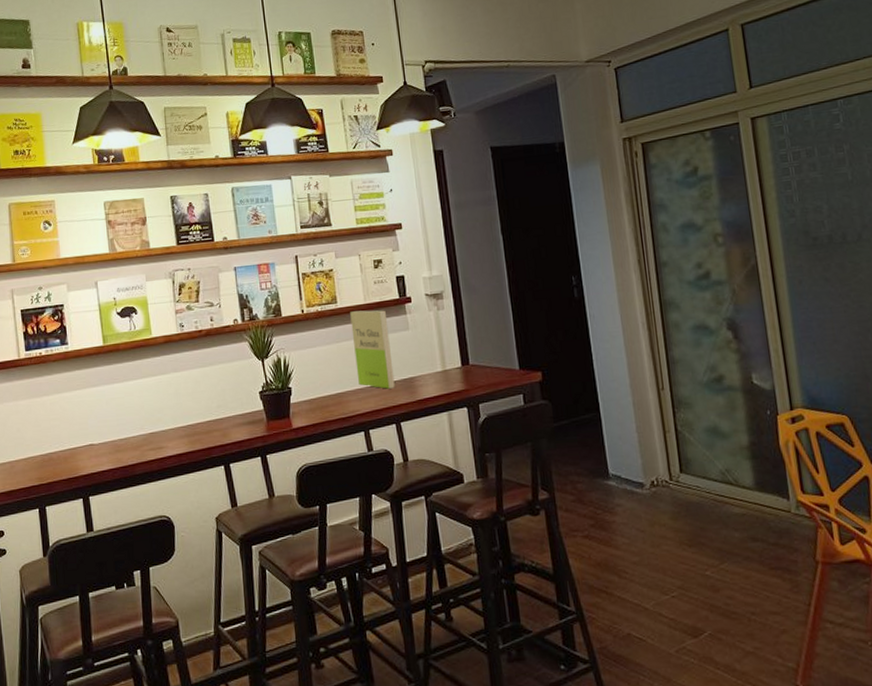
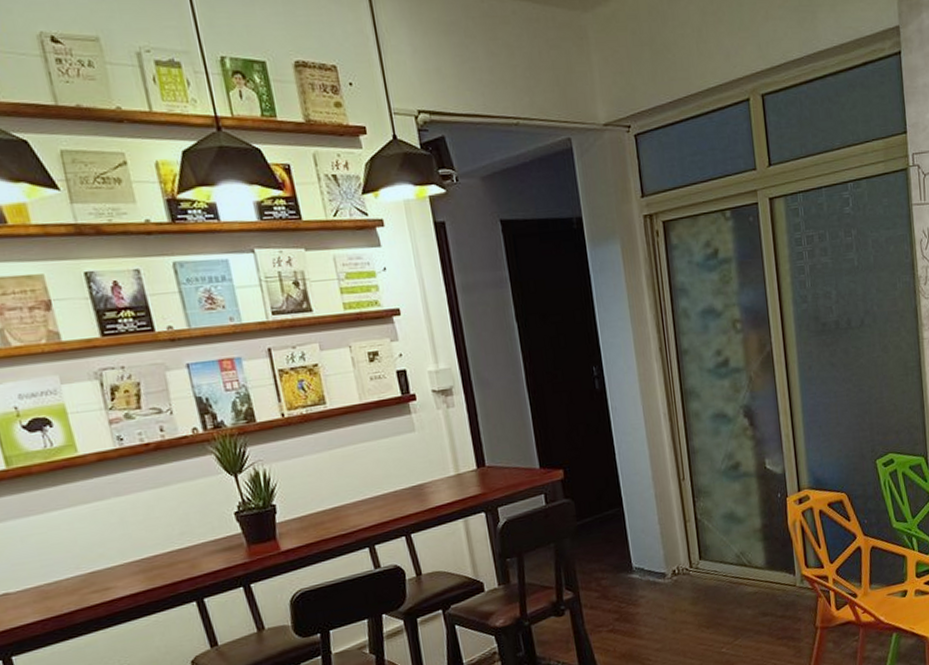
book: present [350,310,395,389] -> none [343,410,402,499]

